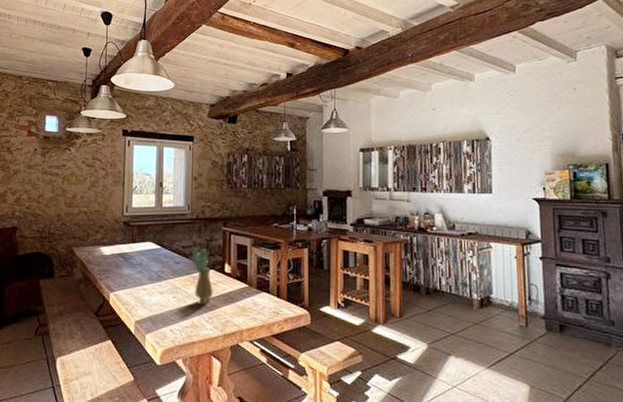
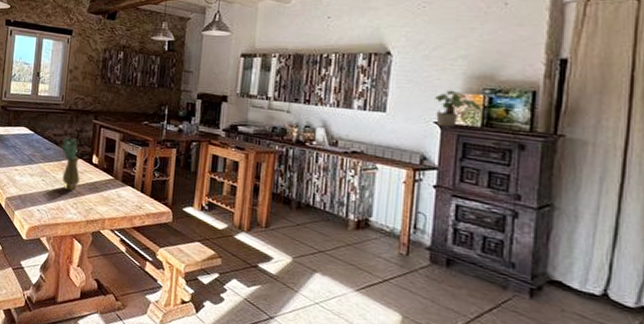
potted plant: none [529,168,569,202] -> present [434,90,481,128]

